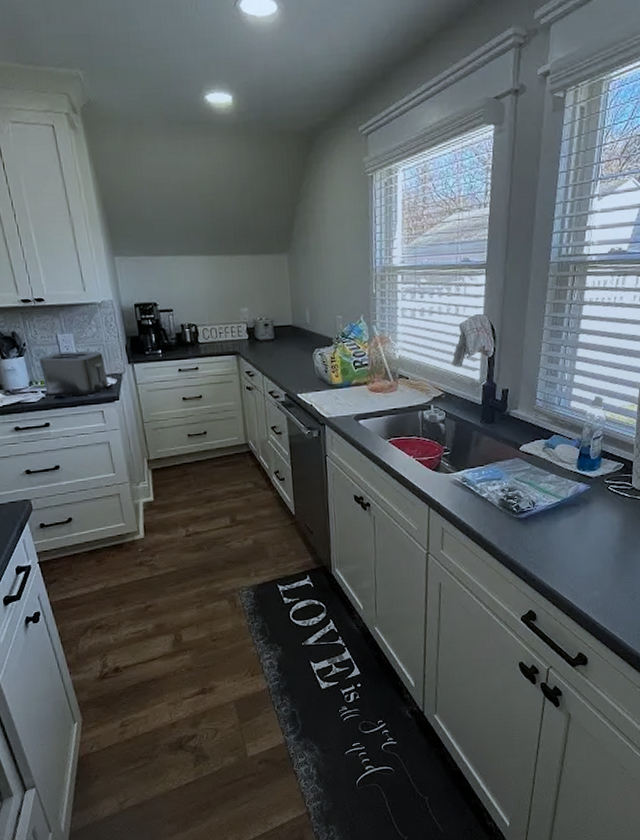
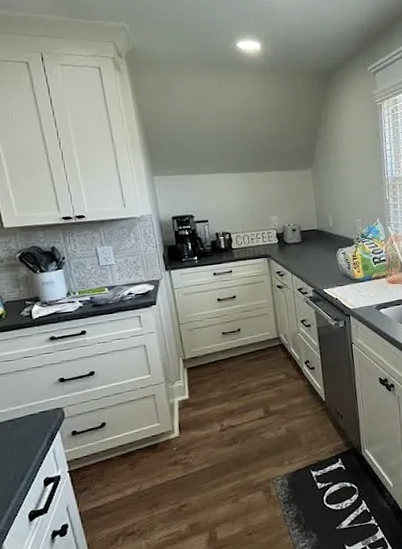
toaster: present [38,351,109,396] -> none [76,260,146,305]

